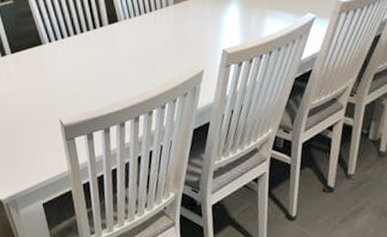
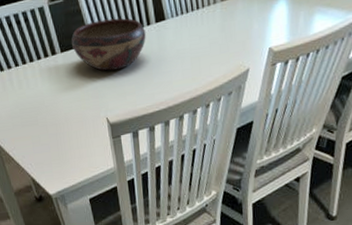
decorative bowl: none [21,19,99,72] -> present [71,18,146,71]

